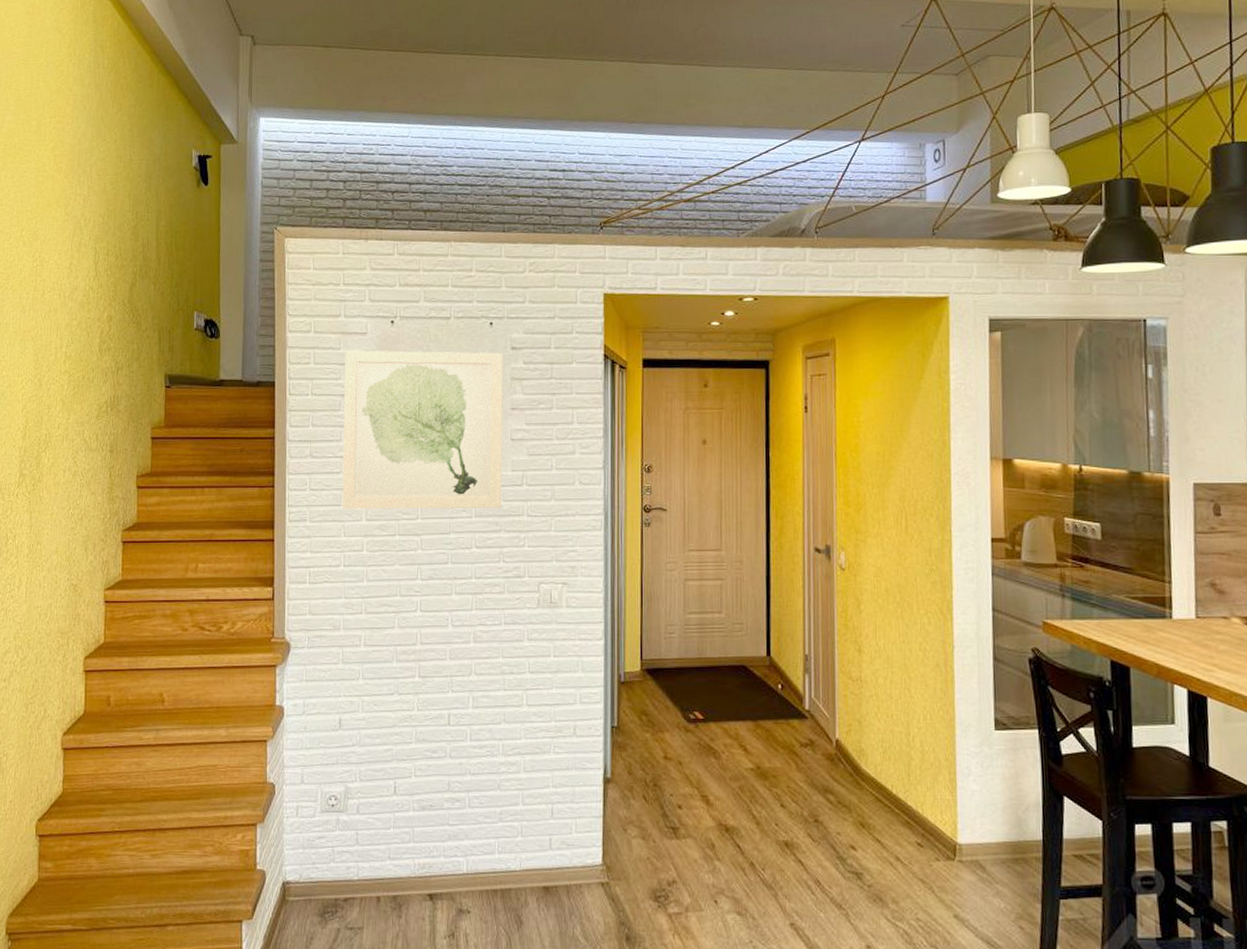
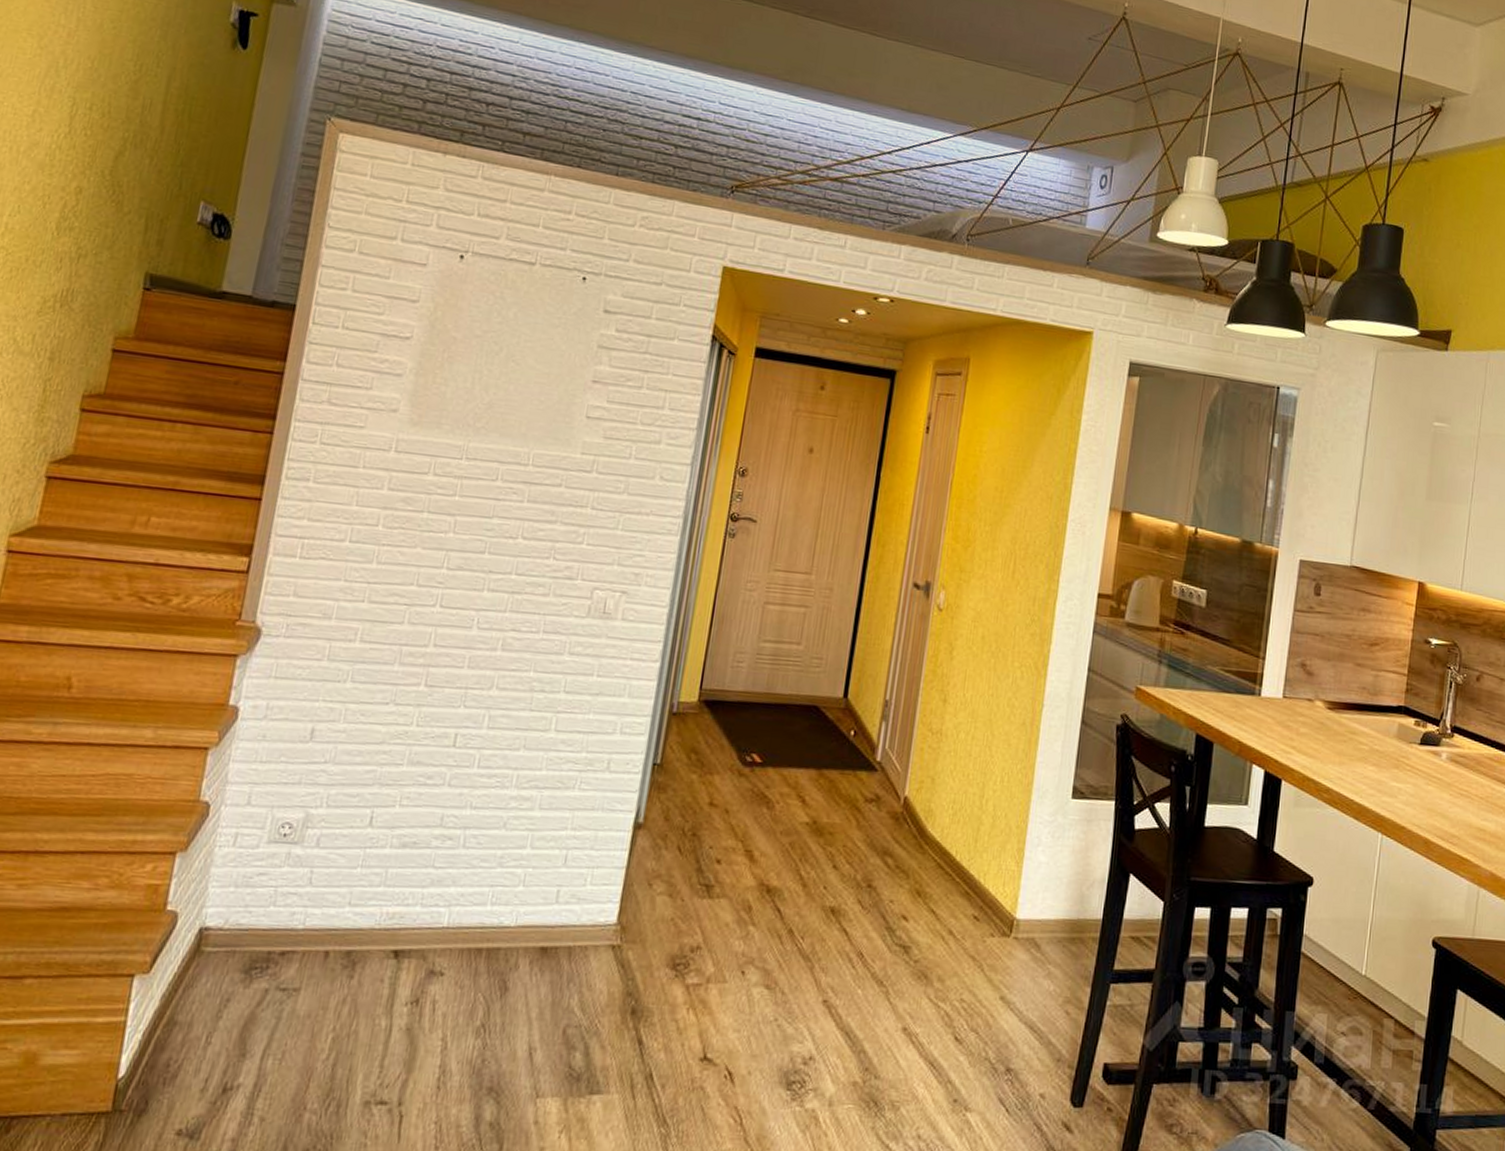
wall art: present [342,350,504,509] -> none [359,281,594,495]

